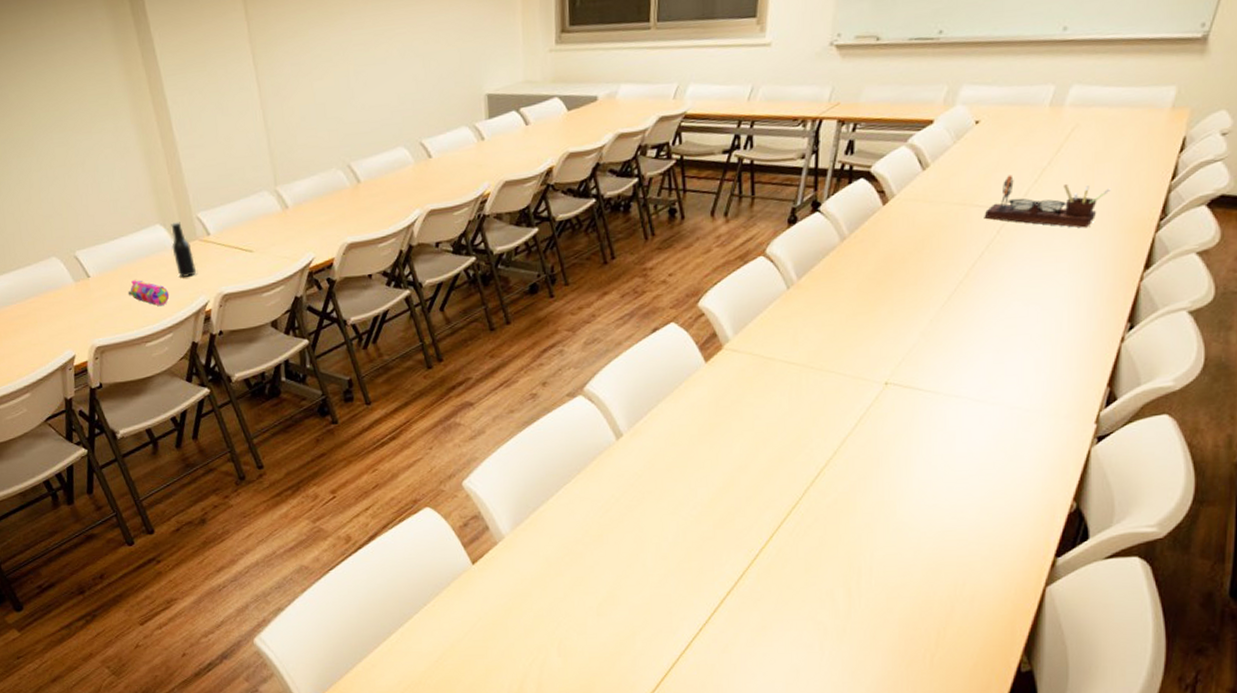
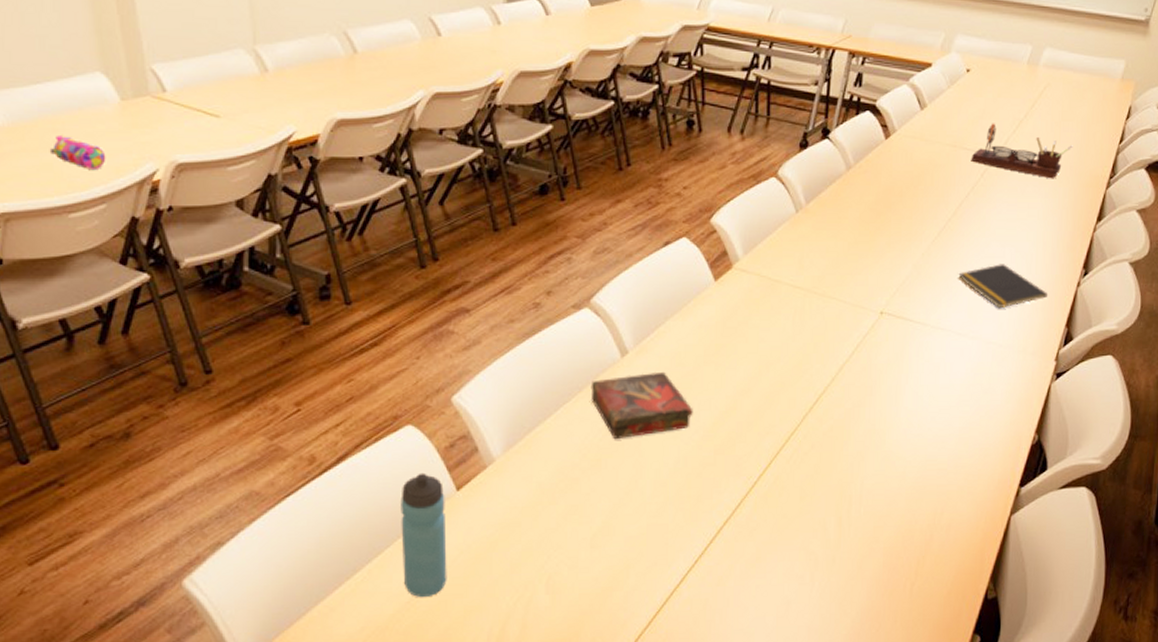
beer bottle: present [171,221,196,277] -> none [114,70,144,138]
water bottle: none [424,549,469,658] -> present [400,472,447,598]
book: none [588,451,690,517] -> present [590,371,693,440]
notepad: none [973,324,1083,372] -> present [958,264,1047,309]

